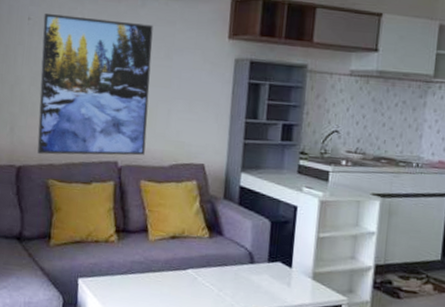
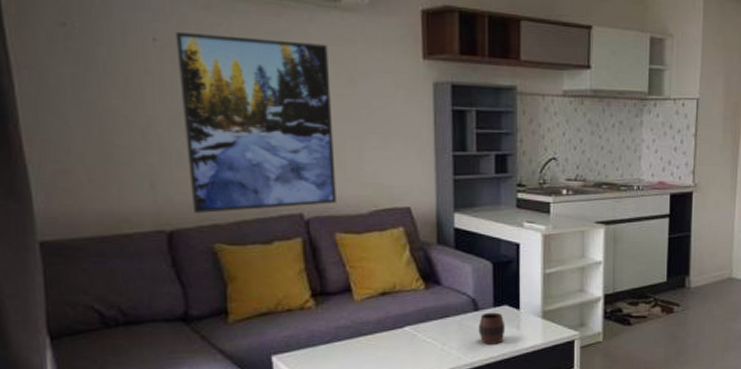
cup: none [252,266,277,297] -> present [478,312,506,344]

